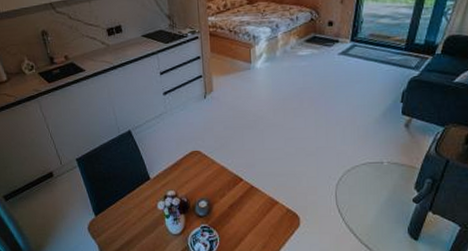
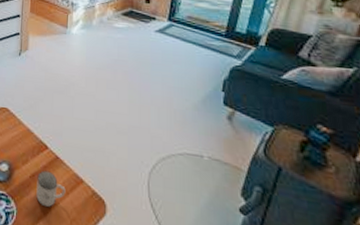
mug: none [235,200,263,229] -> present [36,170,66,207]

